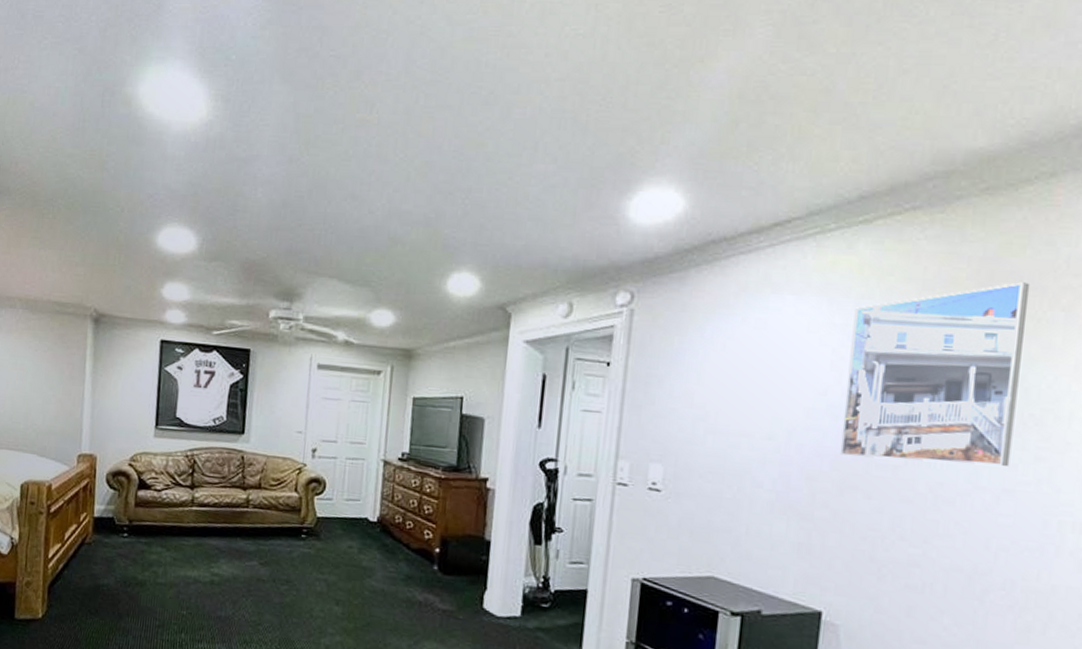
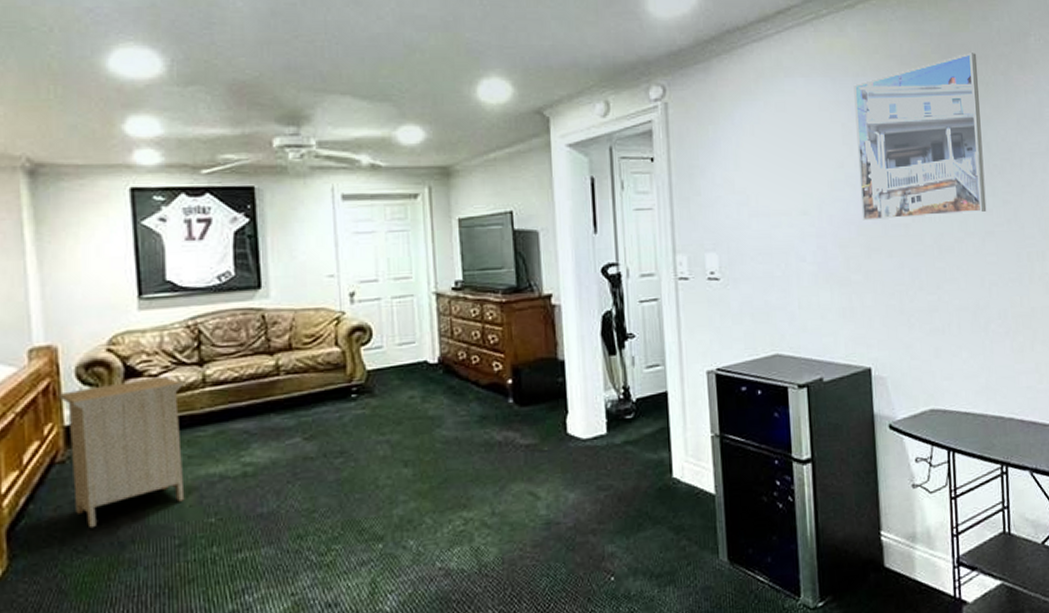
nightstand: none [93,491,178,598] -> present [58,376,185,529]

